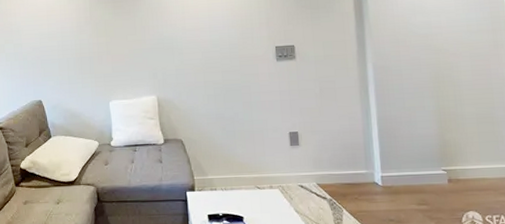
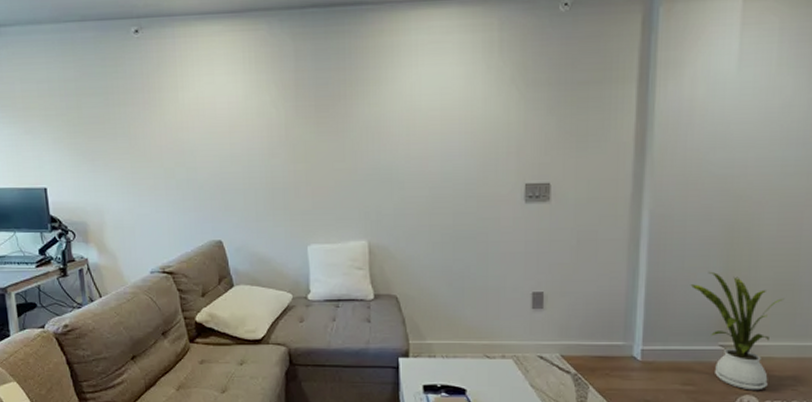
house plant: none [412,109,487,207] -> present [690,271,785,391]

